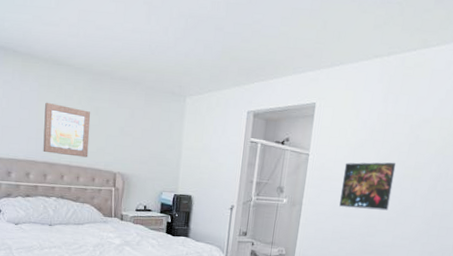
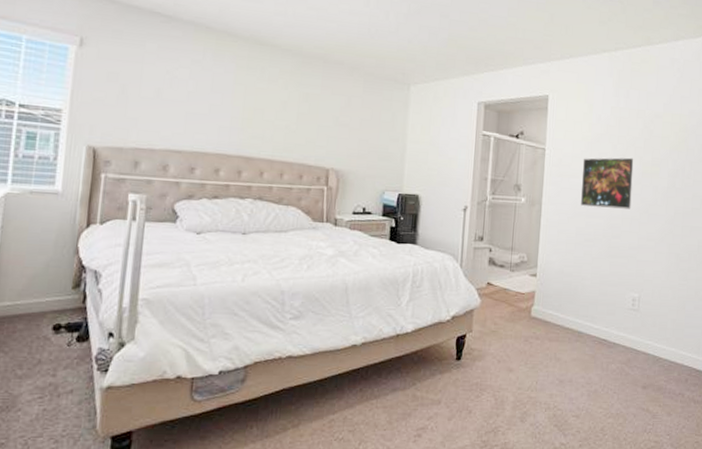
wall art: present [43,102,91,158] -> none [238,86,299,151]

